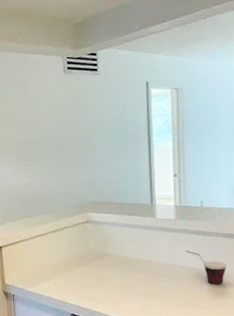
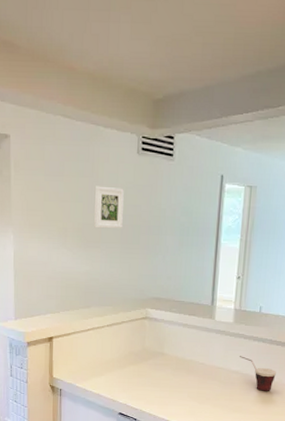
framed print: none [27,105,57,144] -> present [94,186,124,229]

